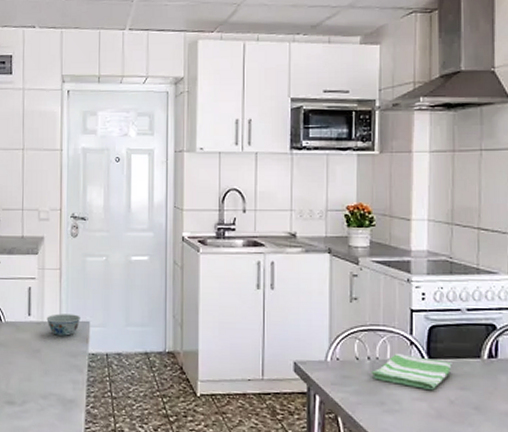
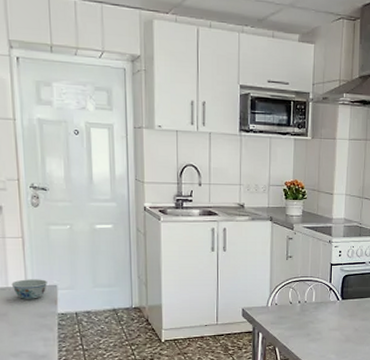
dish towel: present [371,352,452,390] -> none [301,296,358,322]

